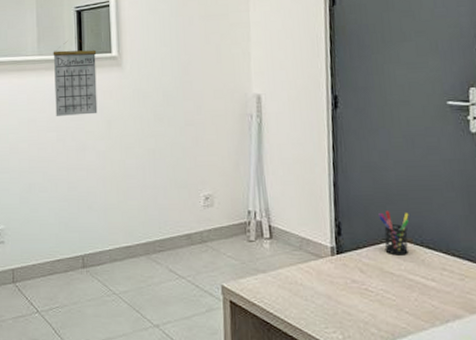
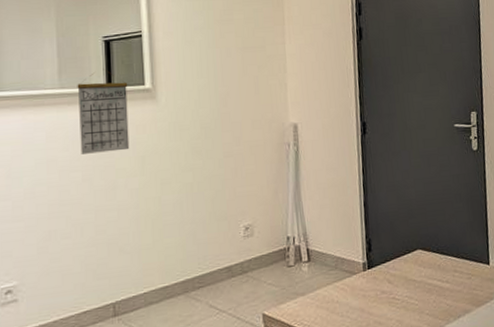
pen holder: present [378,211,409,256] -> none [402,224,427,264]

